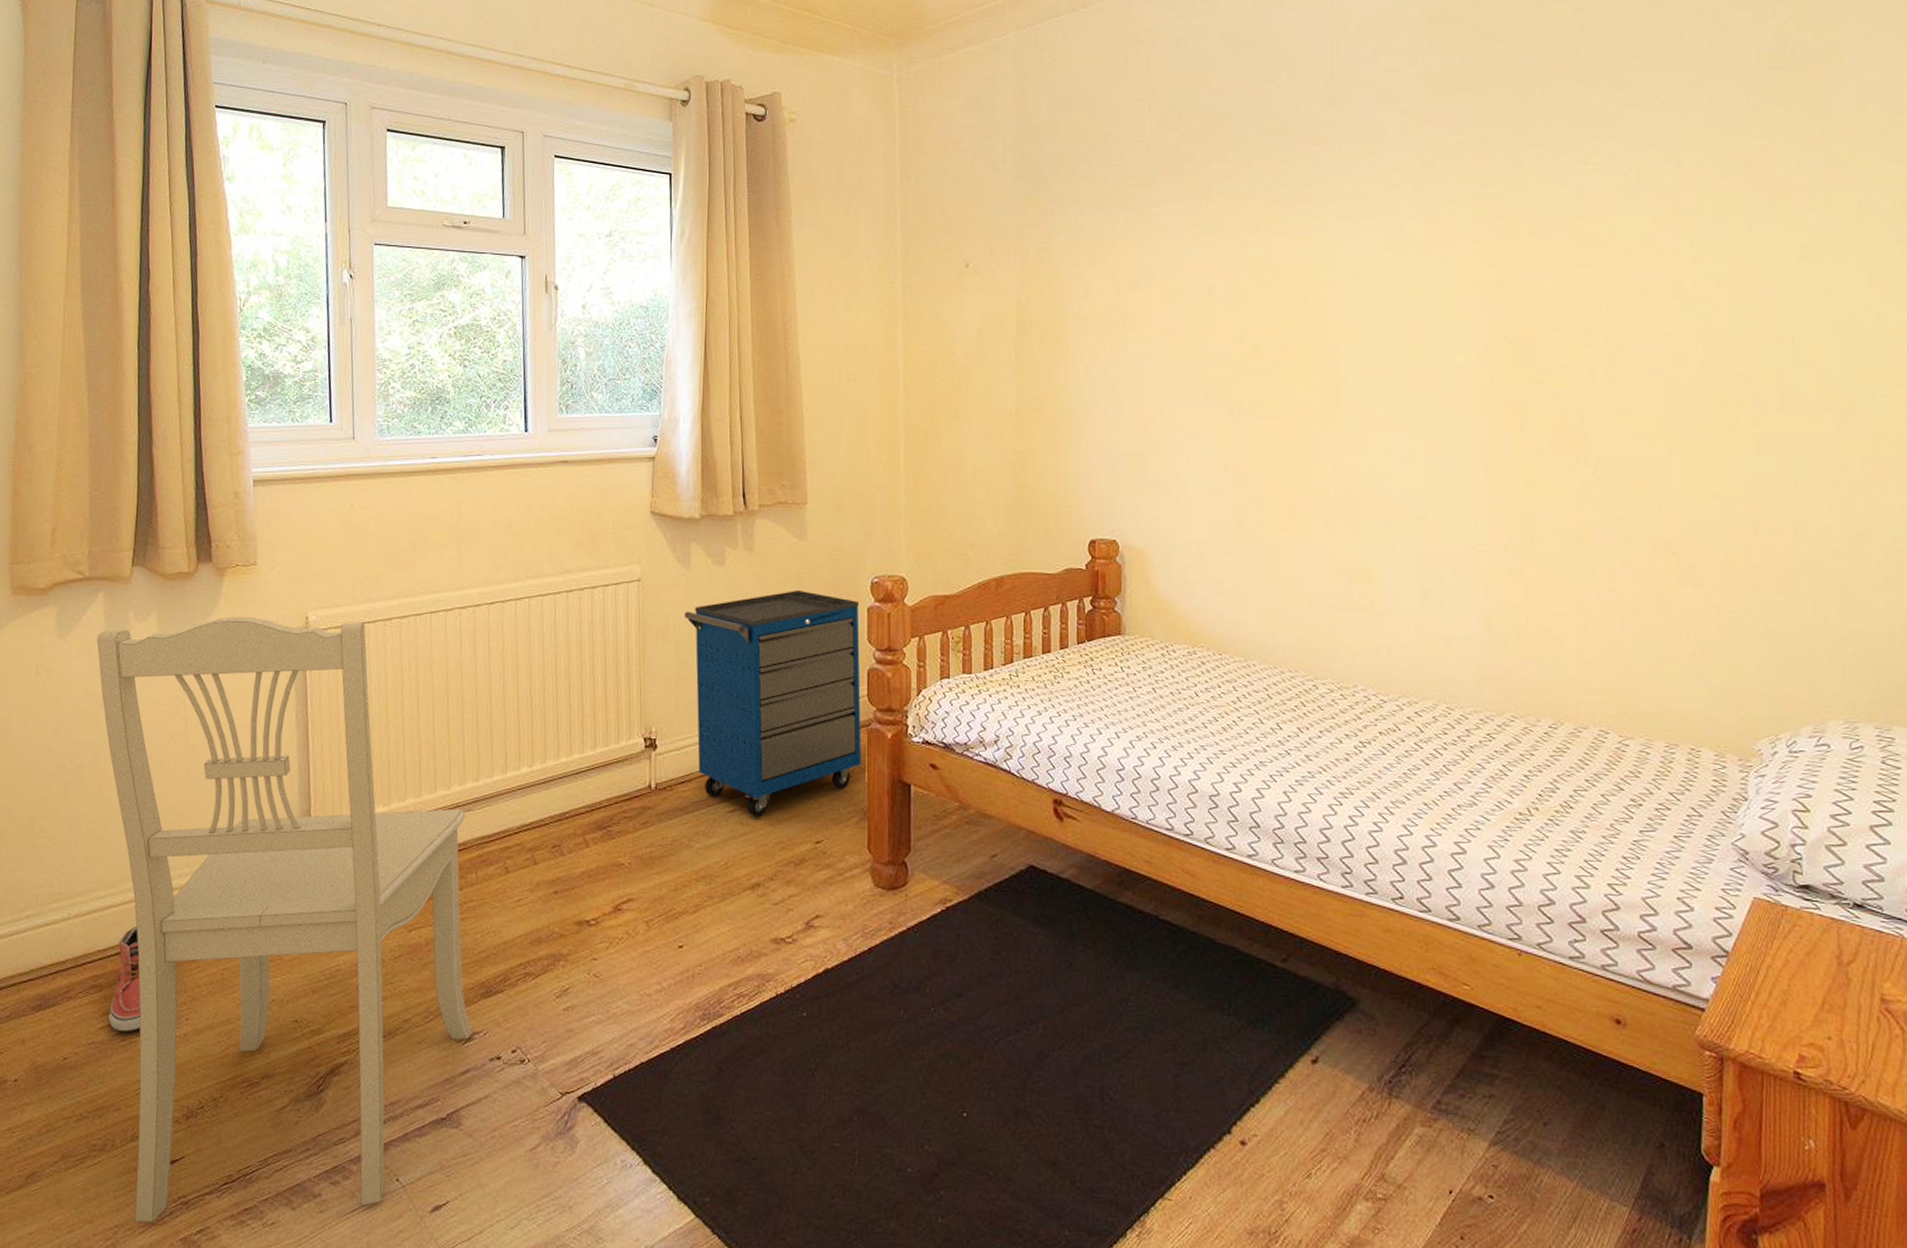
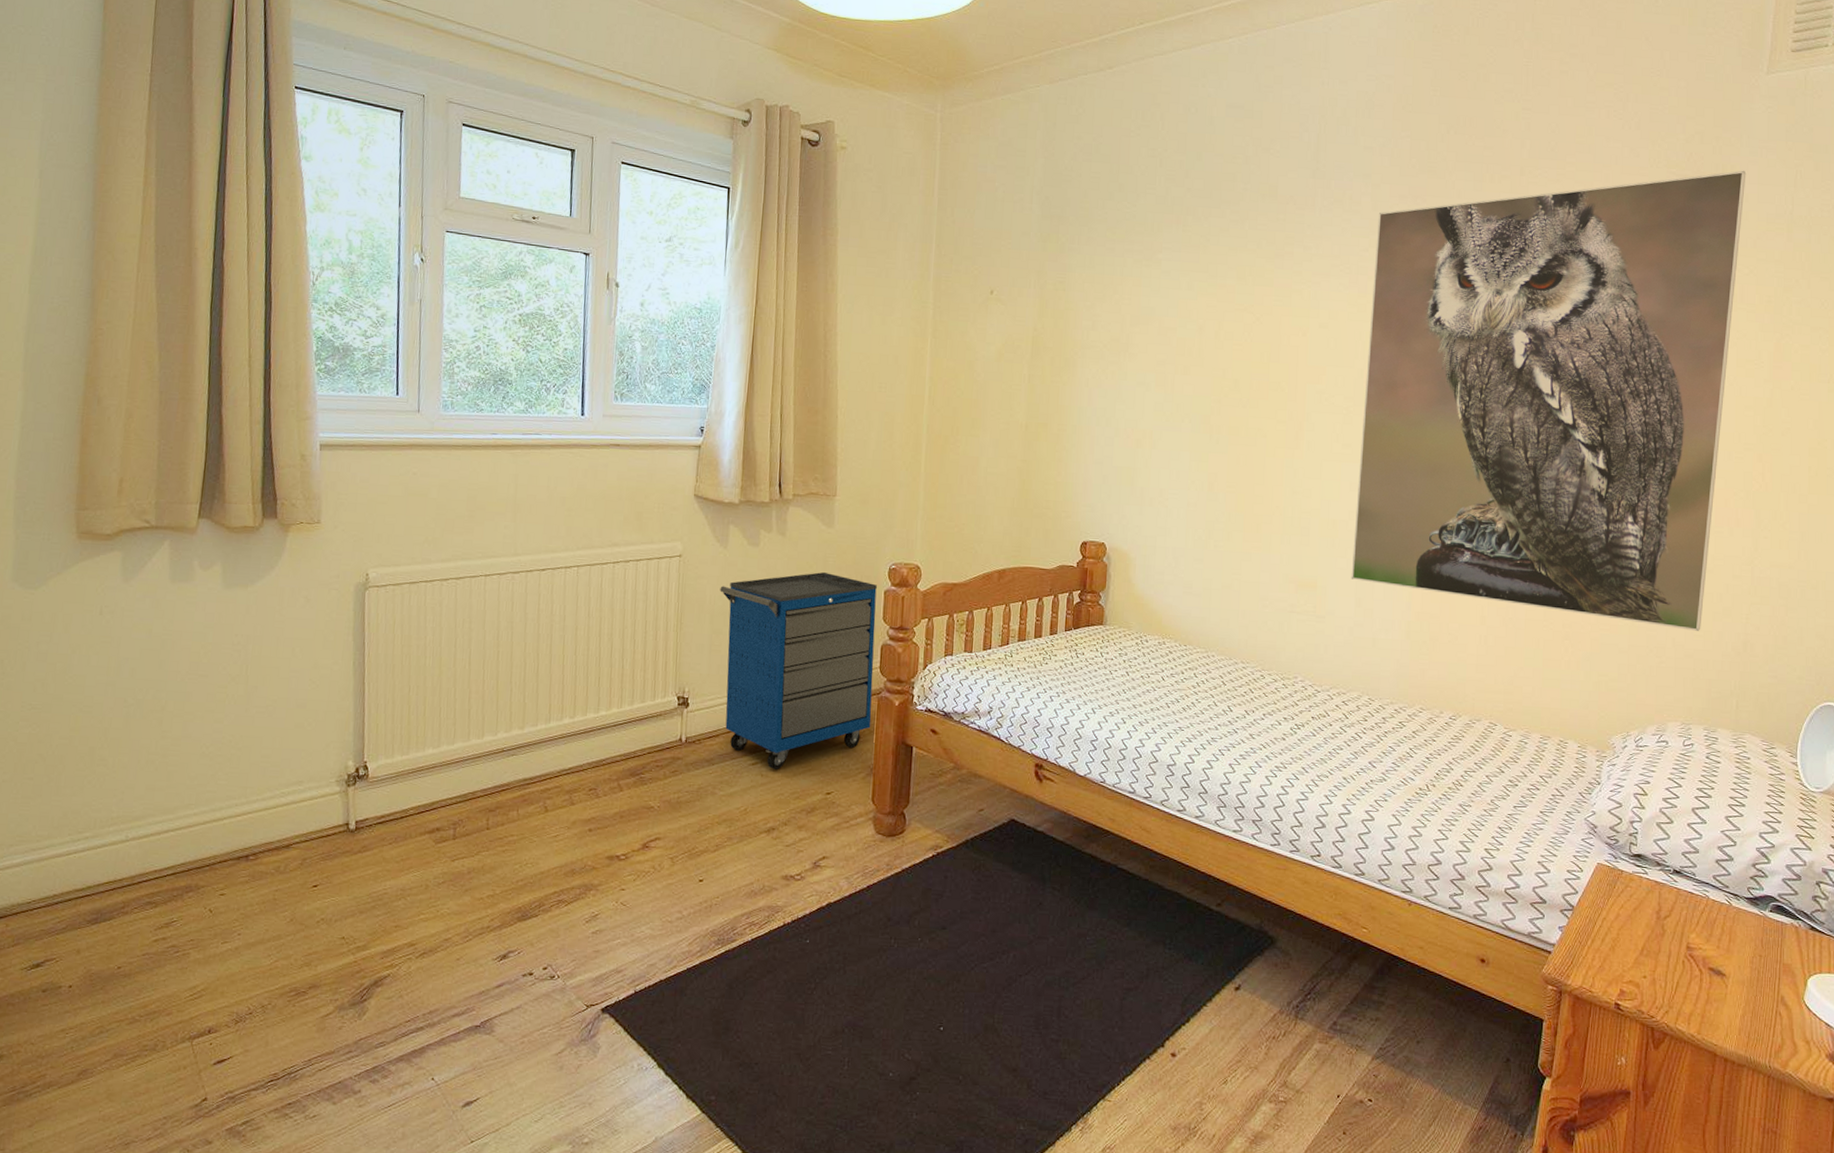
dining chair: present [96,616,472,1224] -> none [161,569,511,1116]
shoe: present [108,927,141,1031] -> none [163,850,195,944]
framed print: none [1410,56,1859,608] -> present [1351,170,1746,631]

